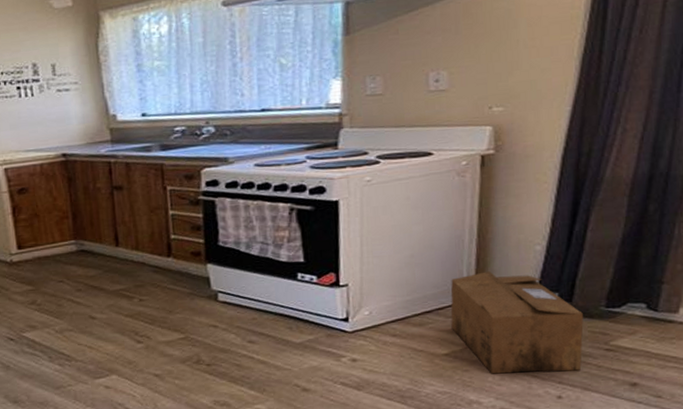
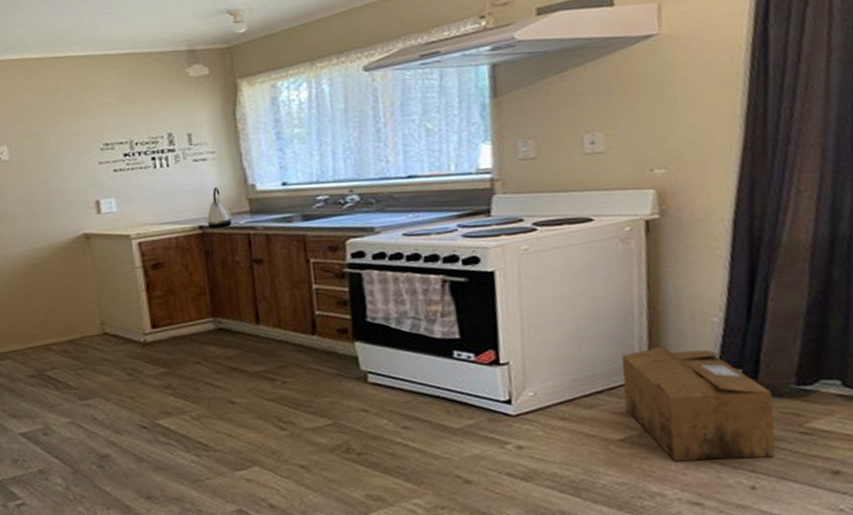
kettle: none [69,117,94,157] -> present [206,187,233,229]

